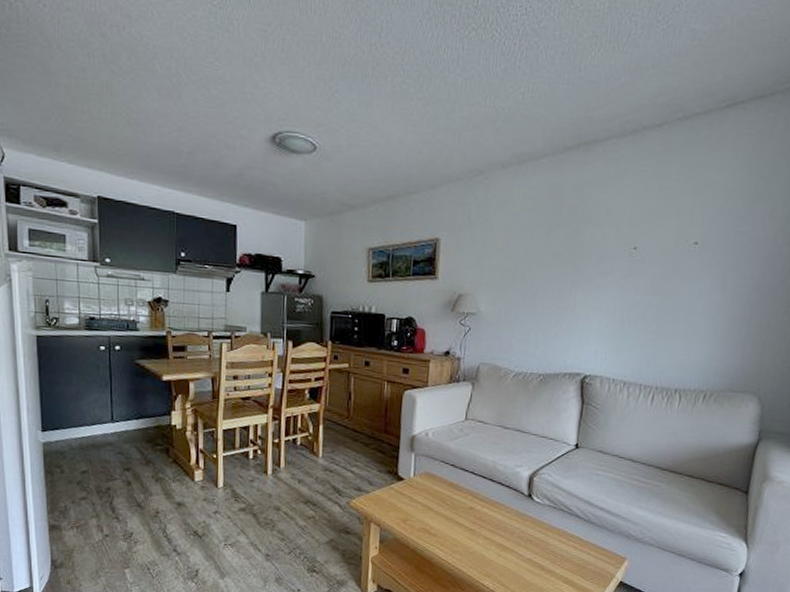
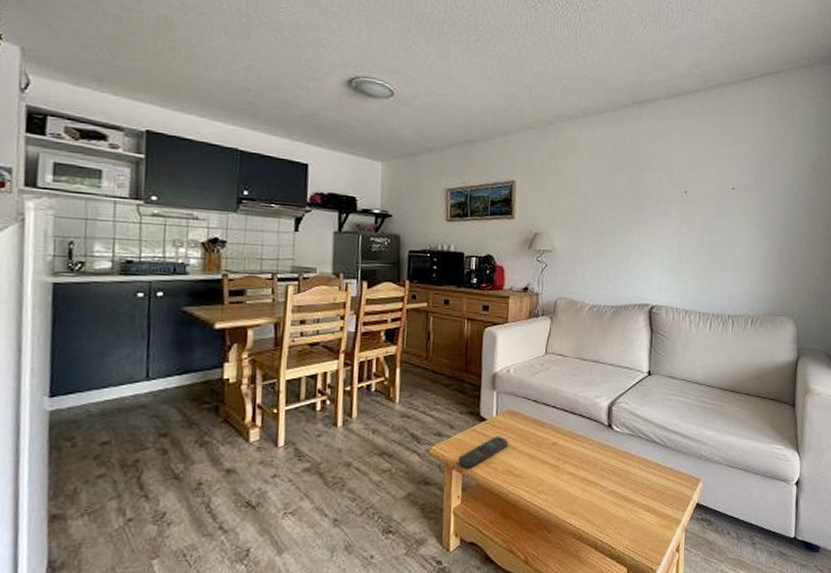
remote control: none [376,495,425,524] -> present [457,436,508,469]

